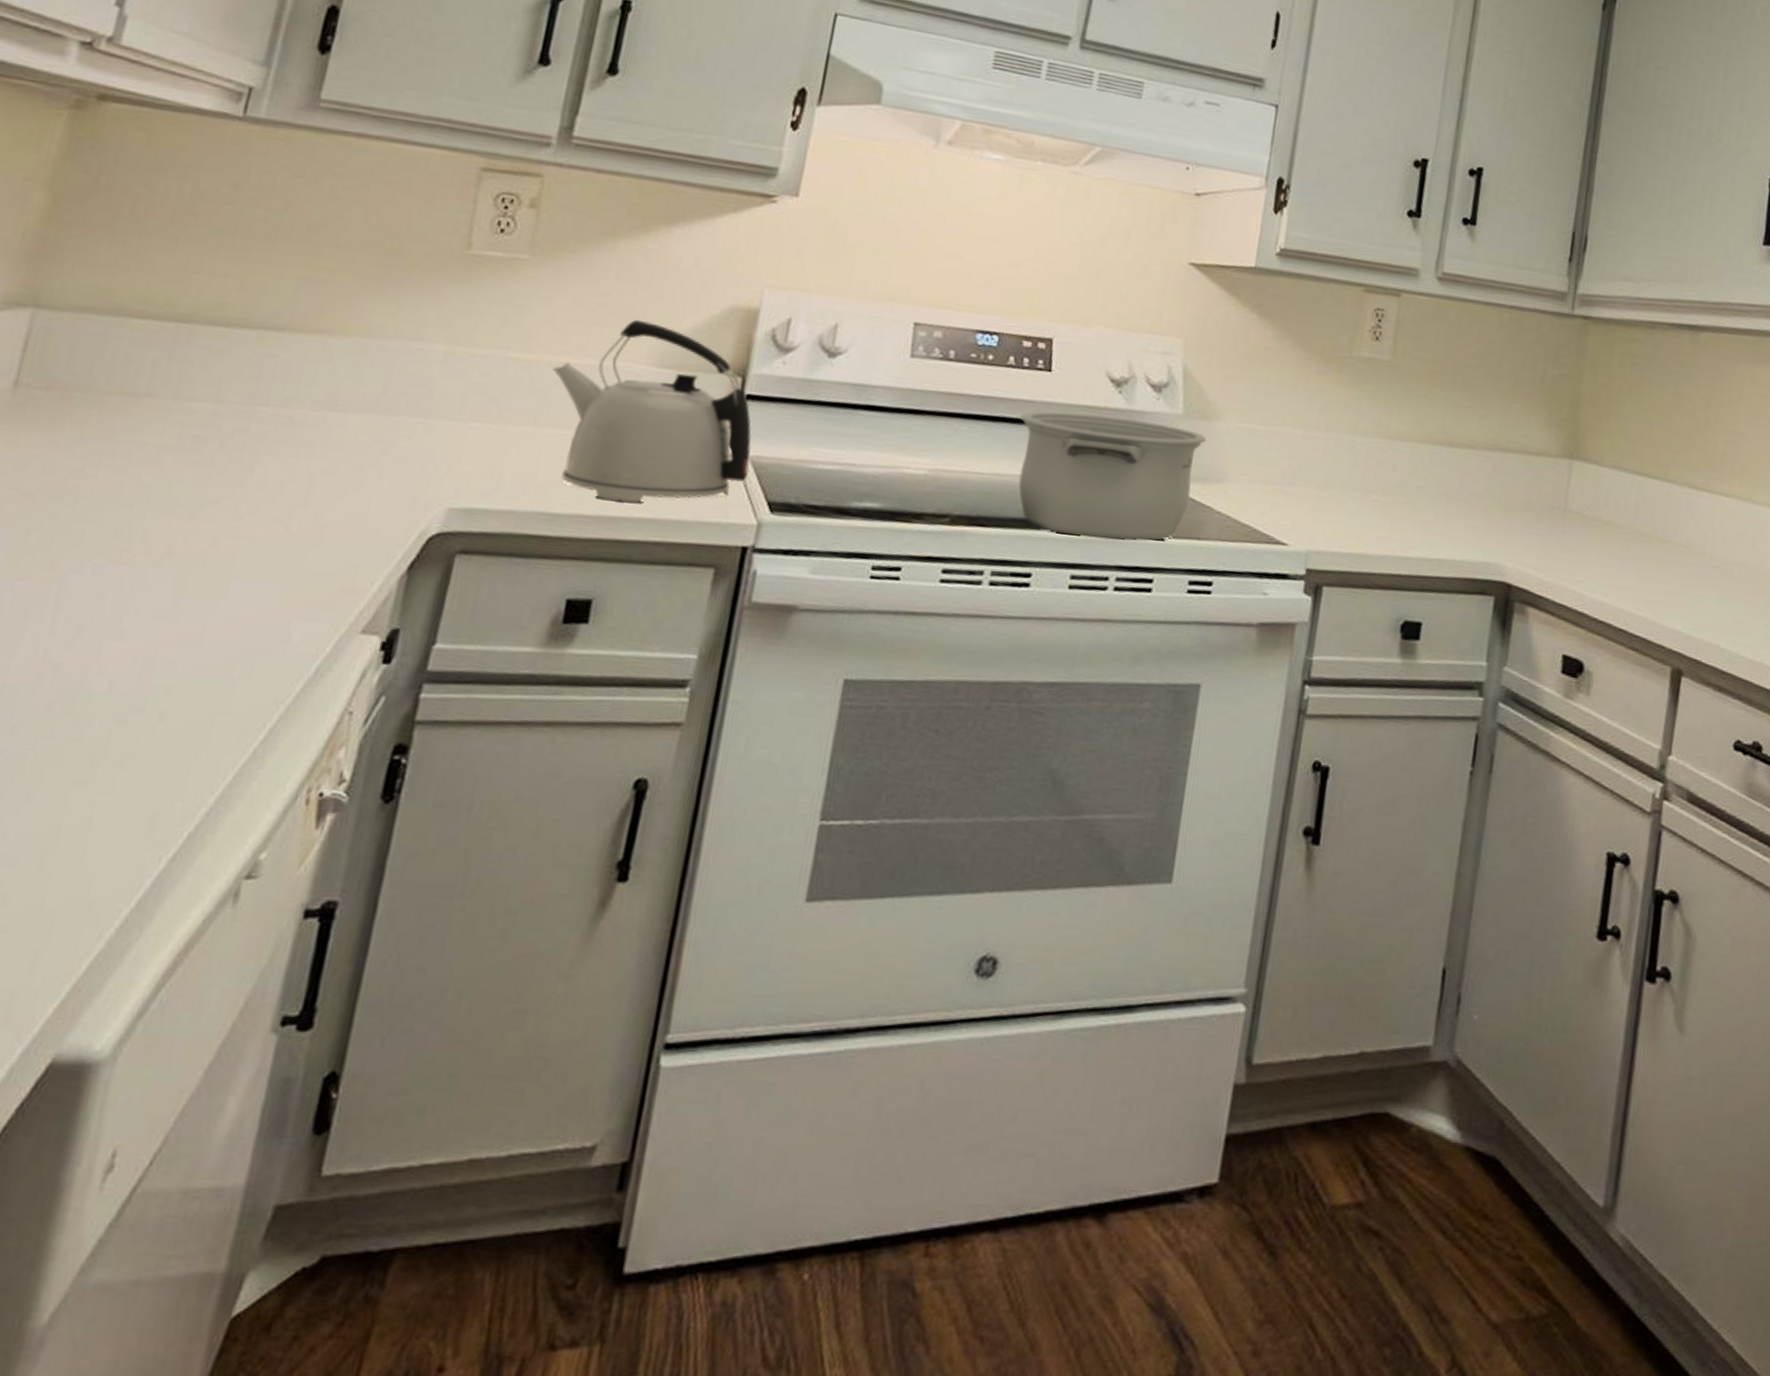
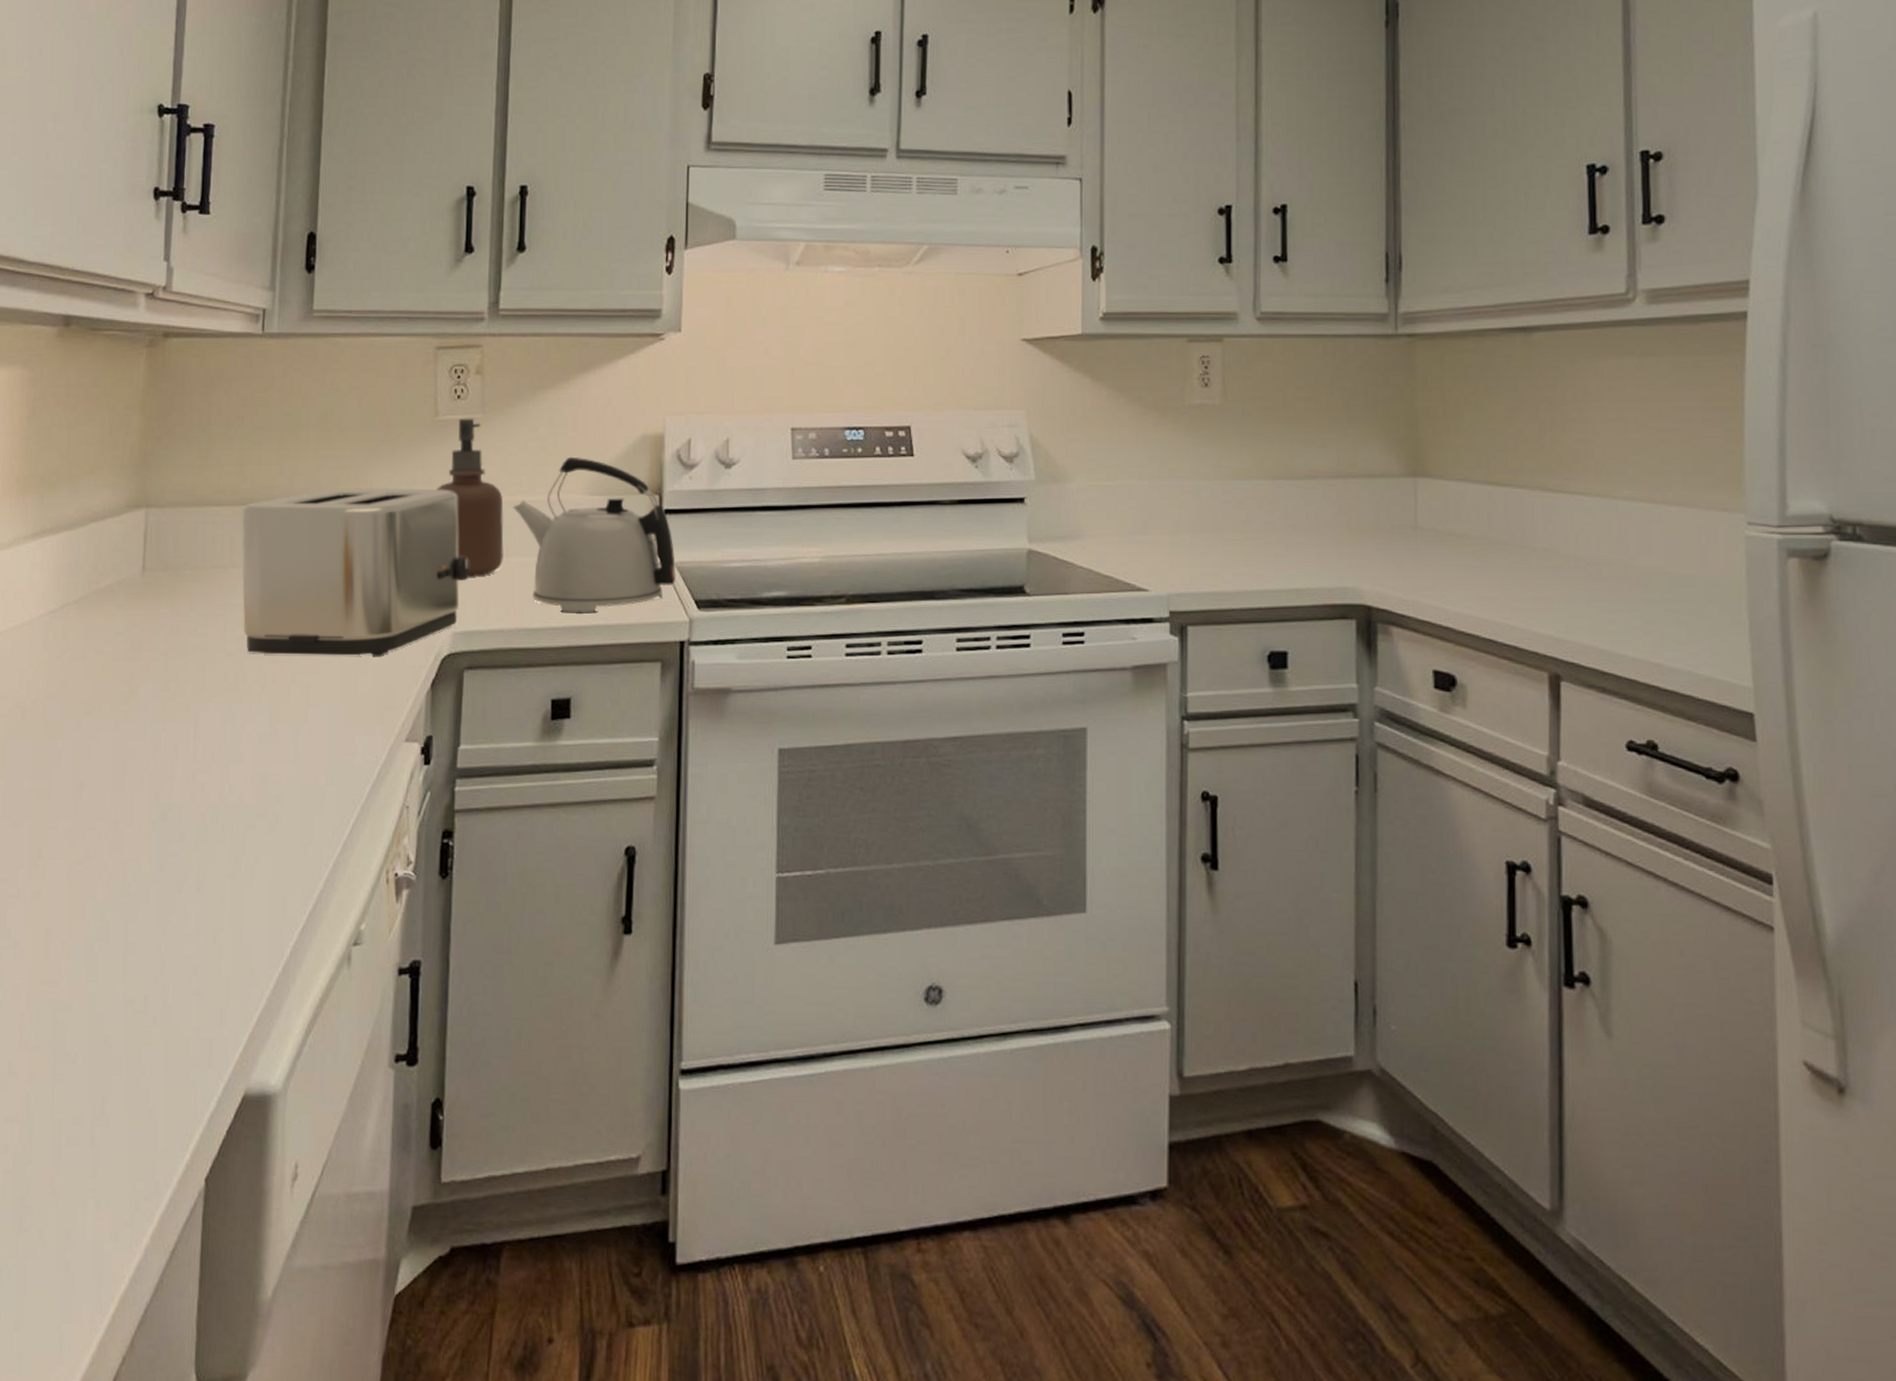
toaster: none [152,317,485,526] -> present [241,488,470,656]
soap dispenser: none [454,256,542,444] -> present [437,418,504,576]
cooking pot: present [1018,411,1207,542] -> none [892,489,1061,604]

